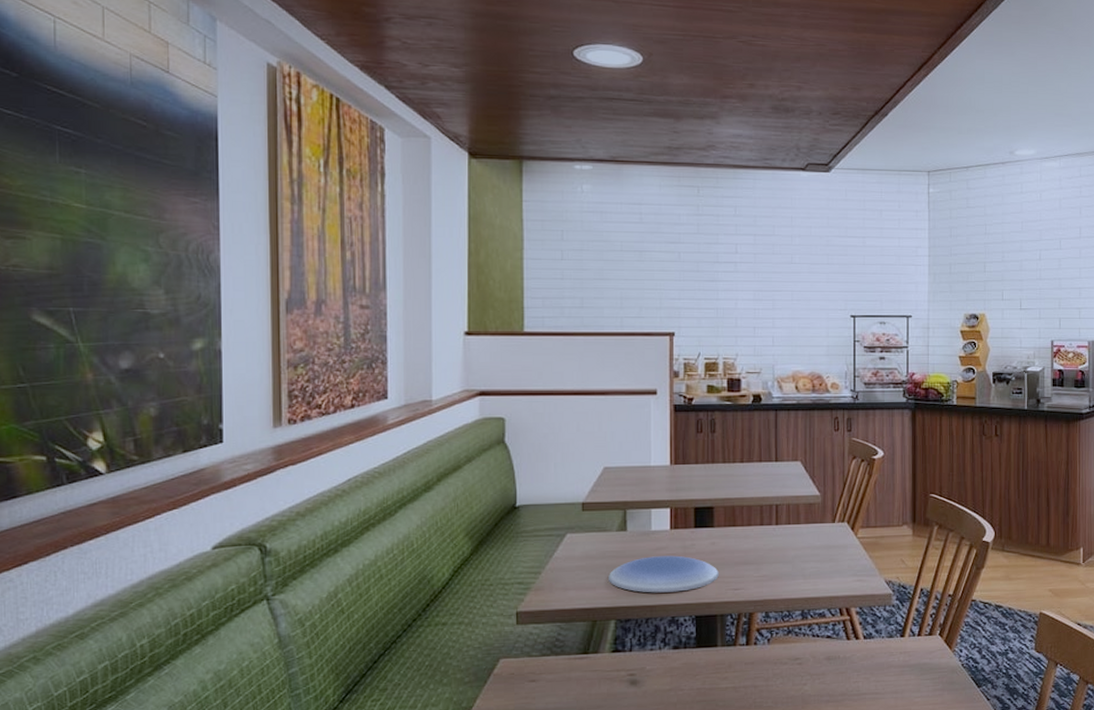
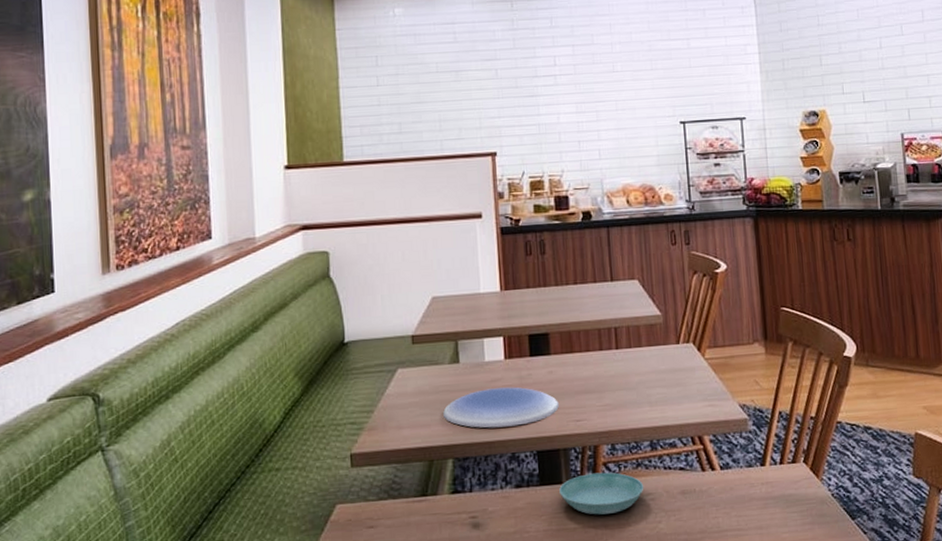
saucer: none [714,637,793,676] -> present [559,472,644,515]

